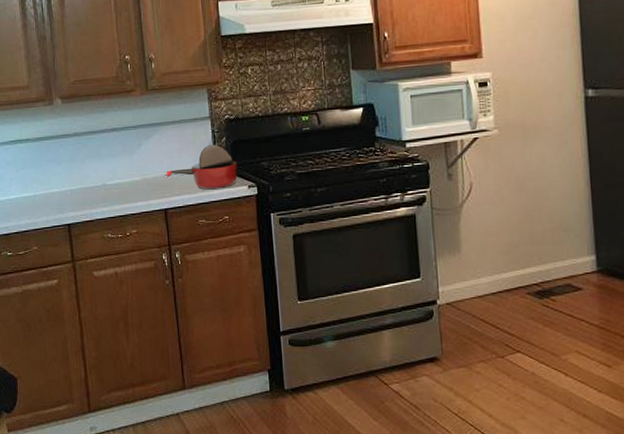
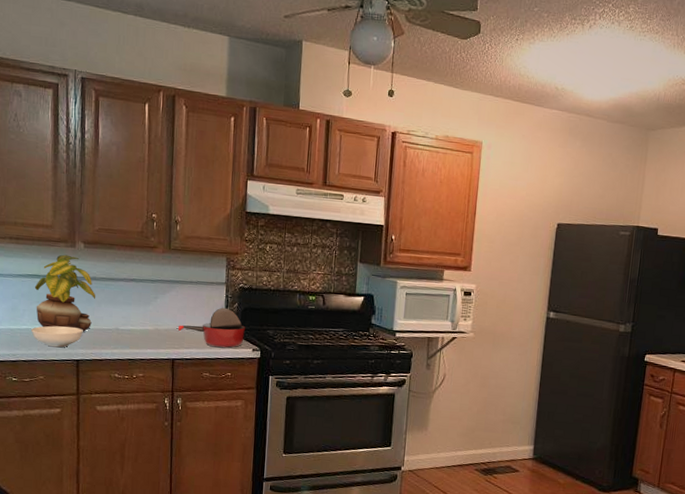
potted plant: none [18,114,79,194] -> present [34,254,95,332]
bowl: none [19,189,71,214] -> present [30,325,83,348]

